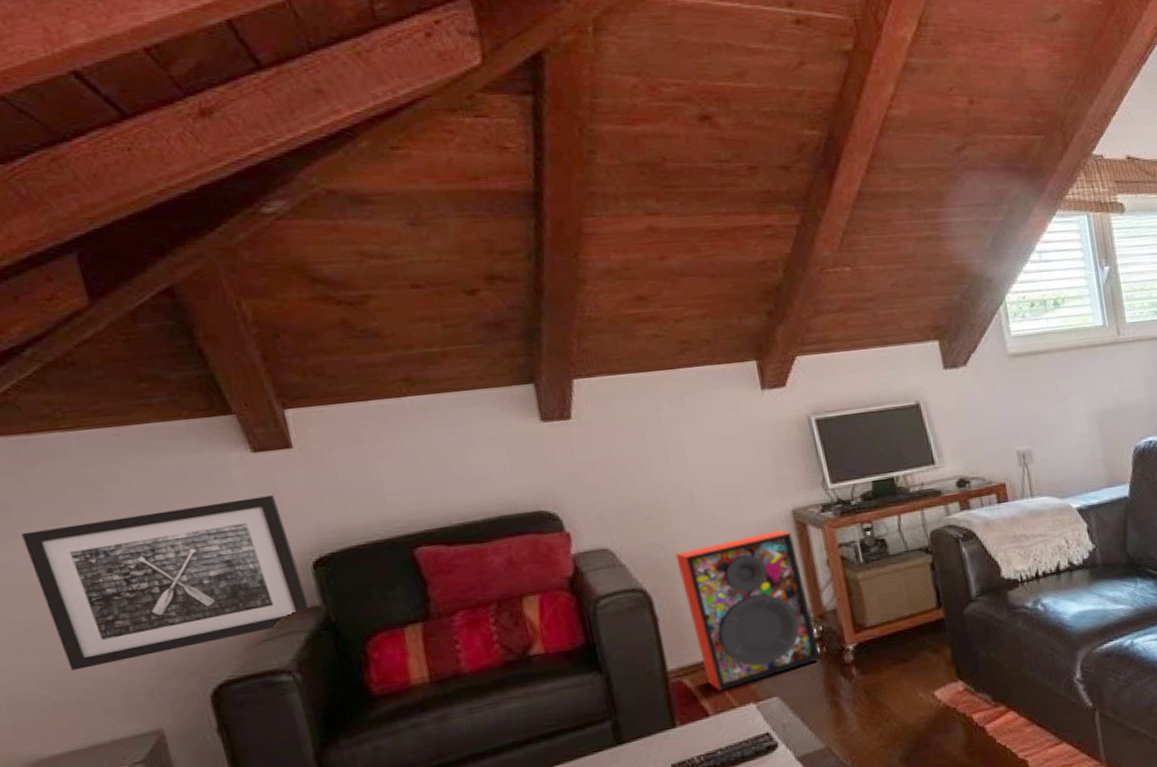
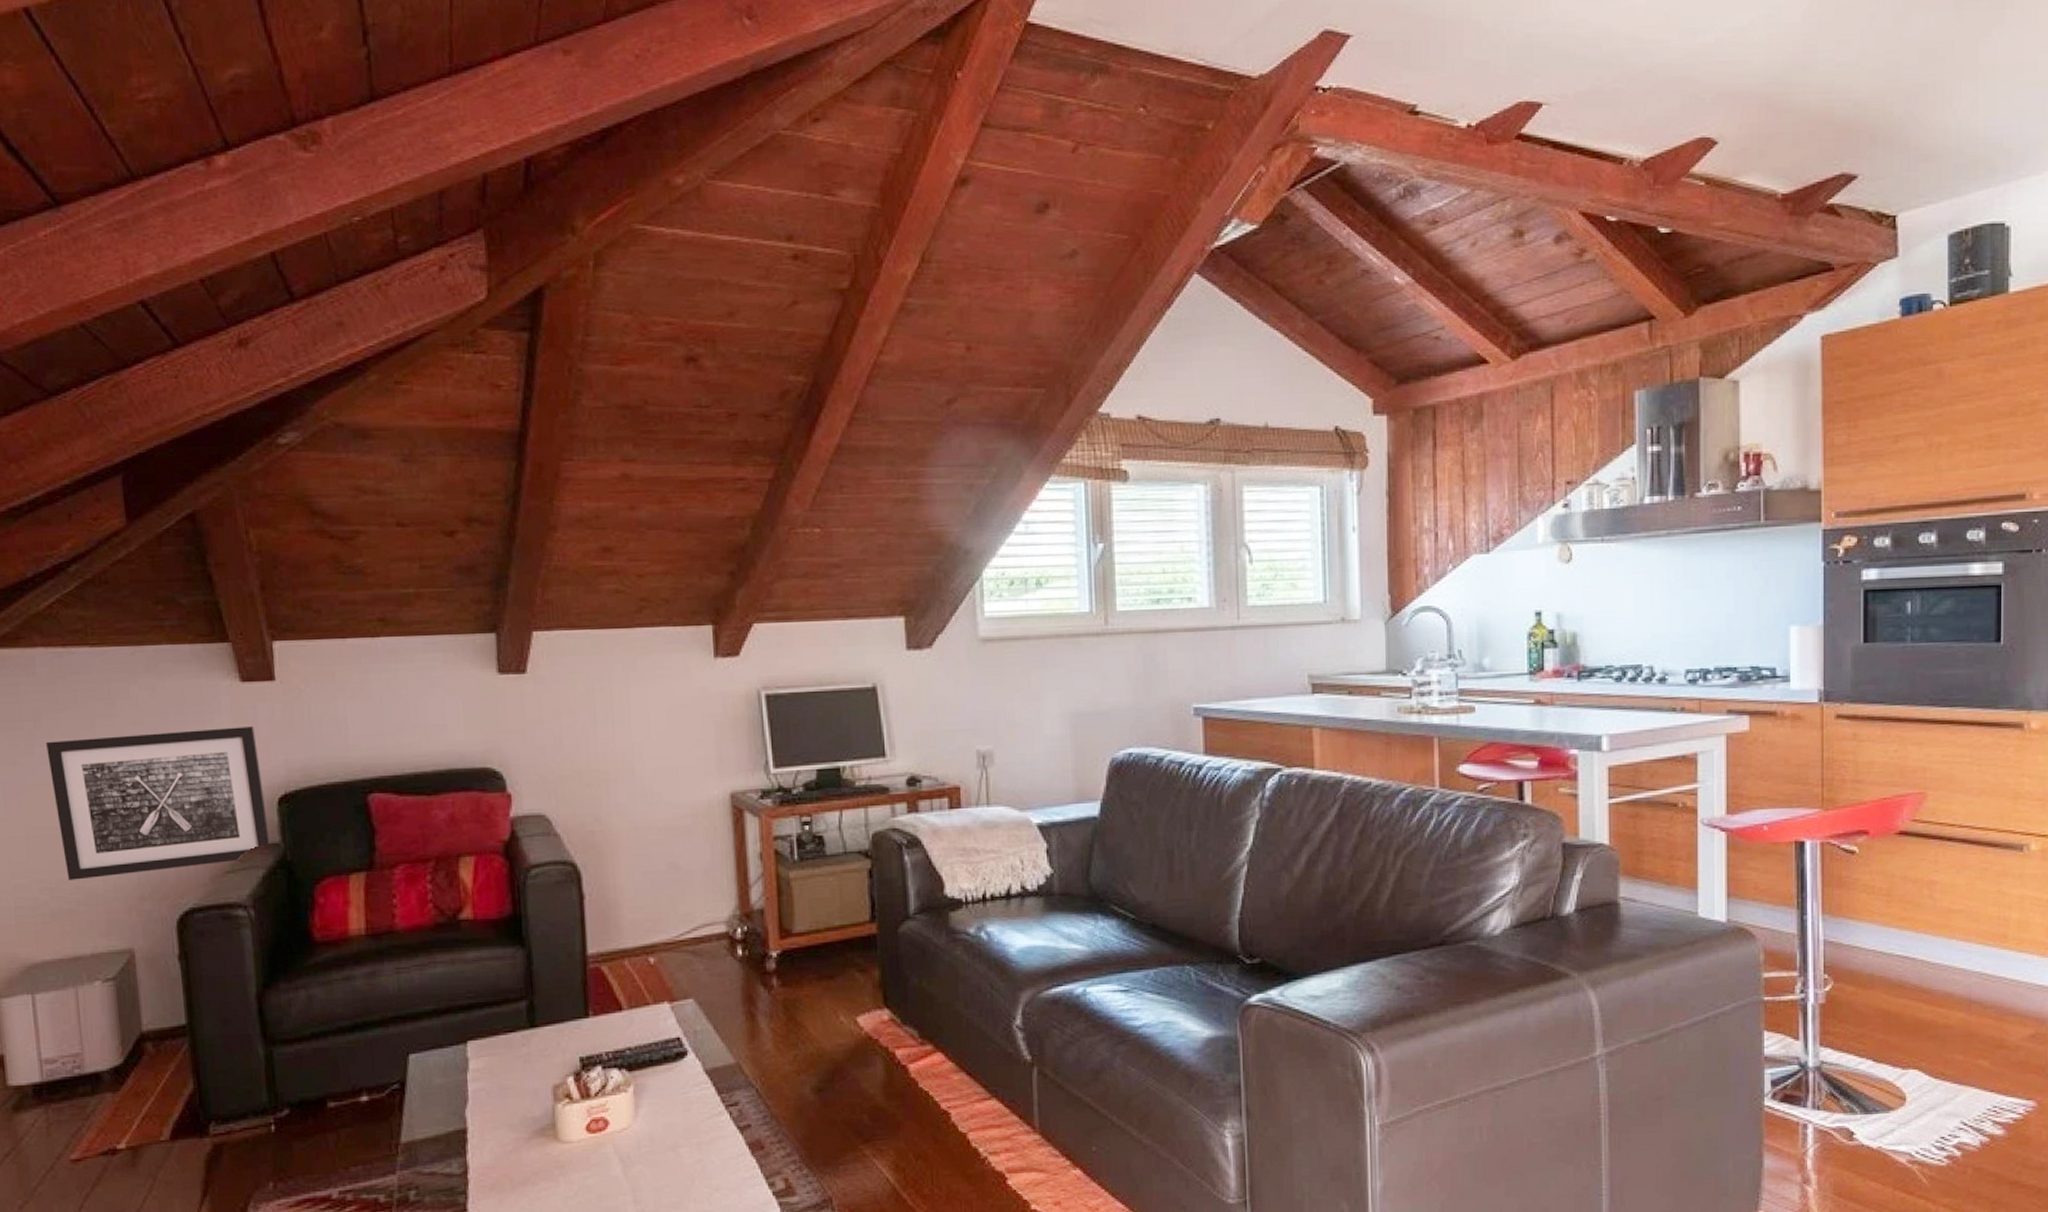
speaker: present [675,531,821,692] -> none [609,815,742,985]

